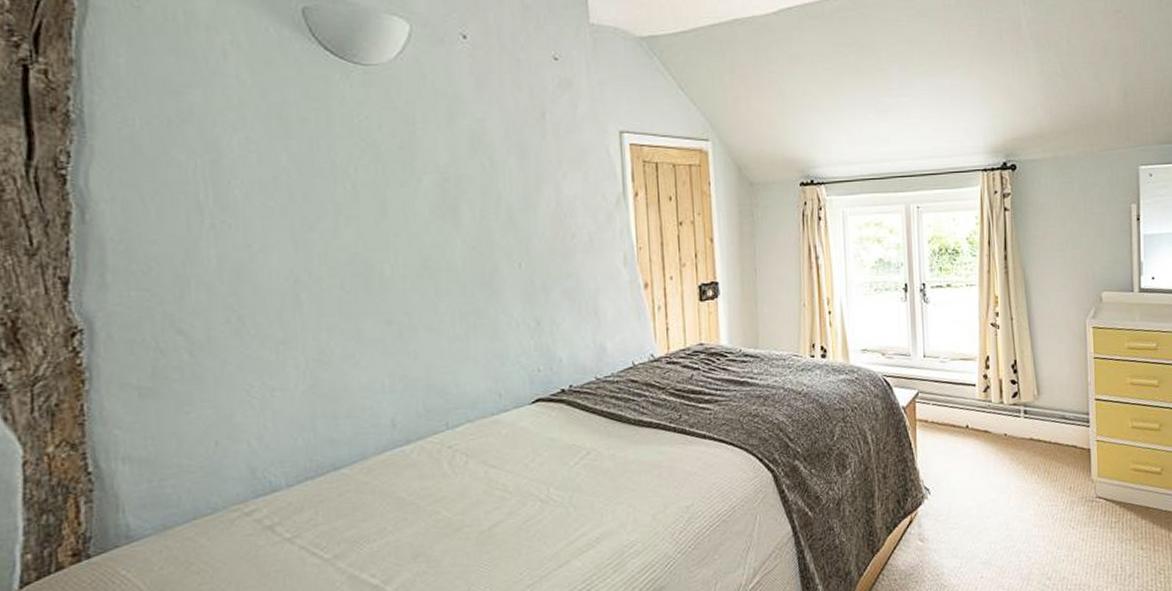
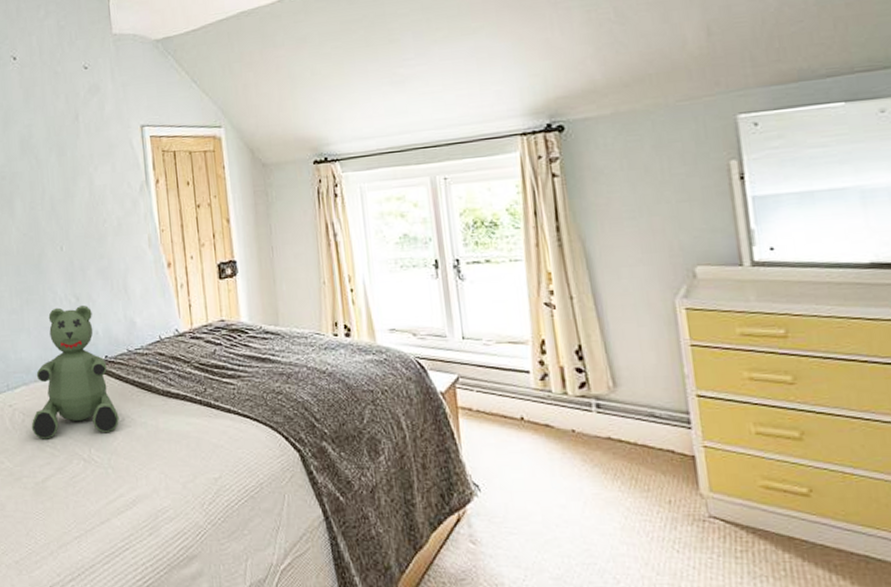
teddy bear: none [476,330,584,483] -> present [31,306,119,440]

